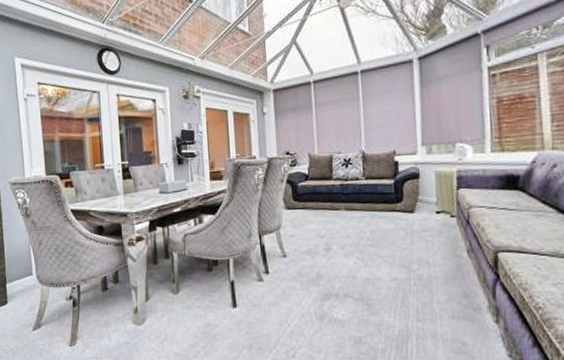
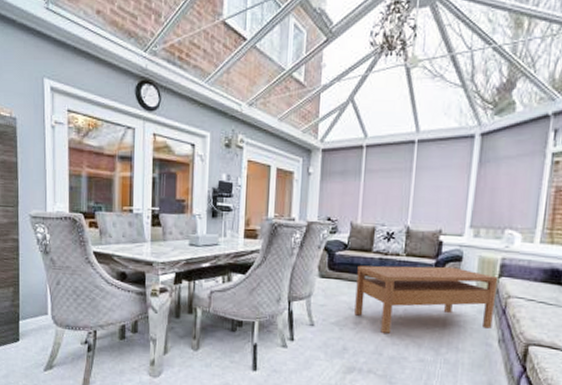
coffee table: none [321,184,459,256] -> present [354,265,498,334]

